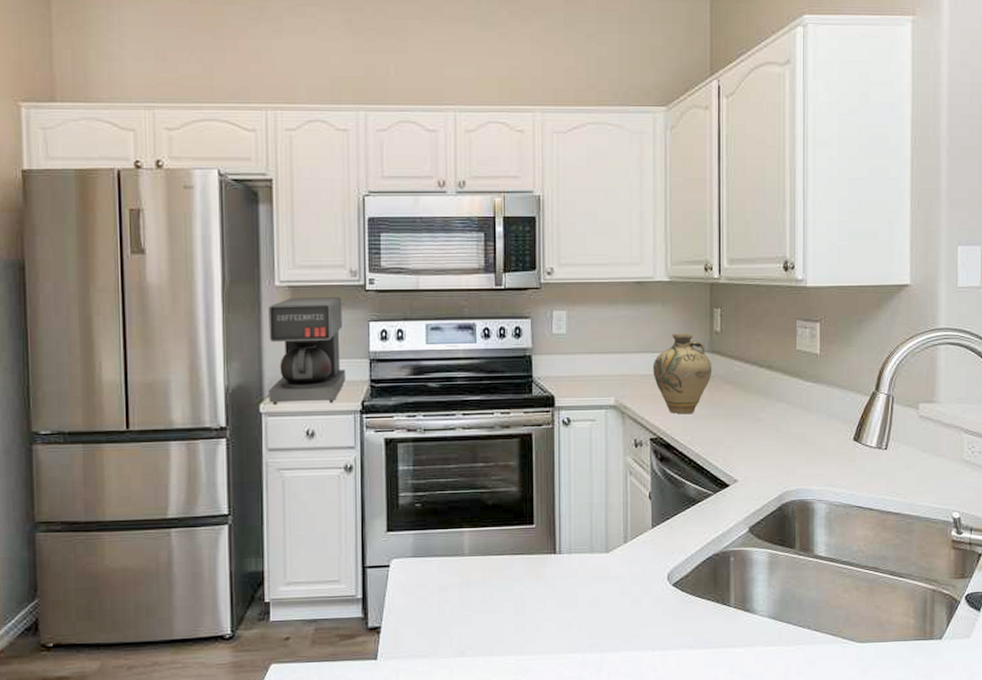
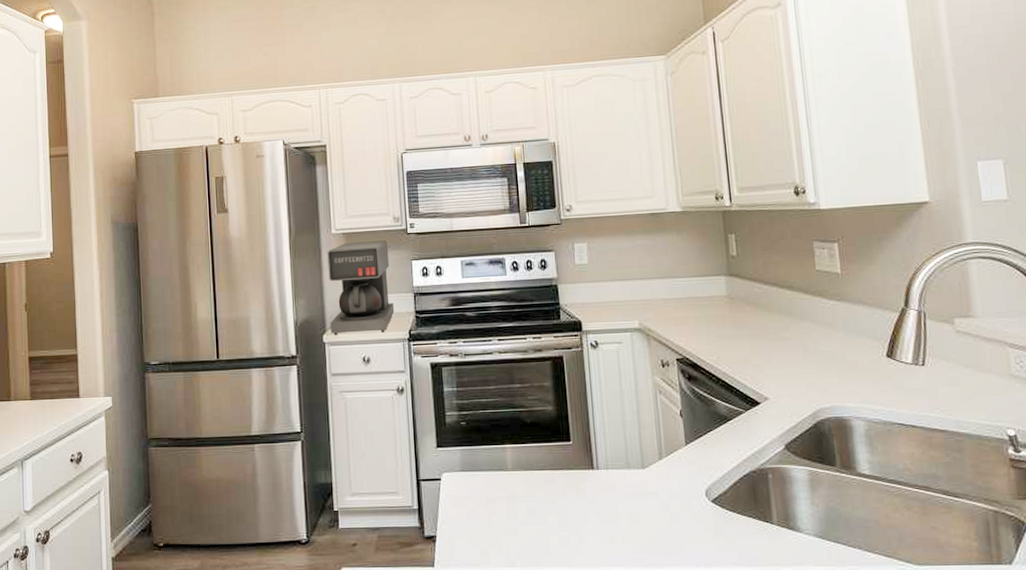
jug: present [652,333,713,414] -> none [672,258,732,335]

